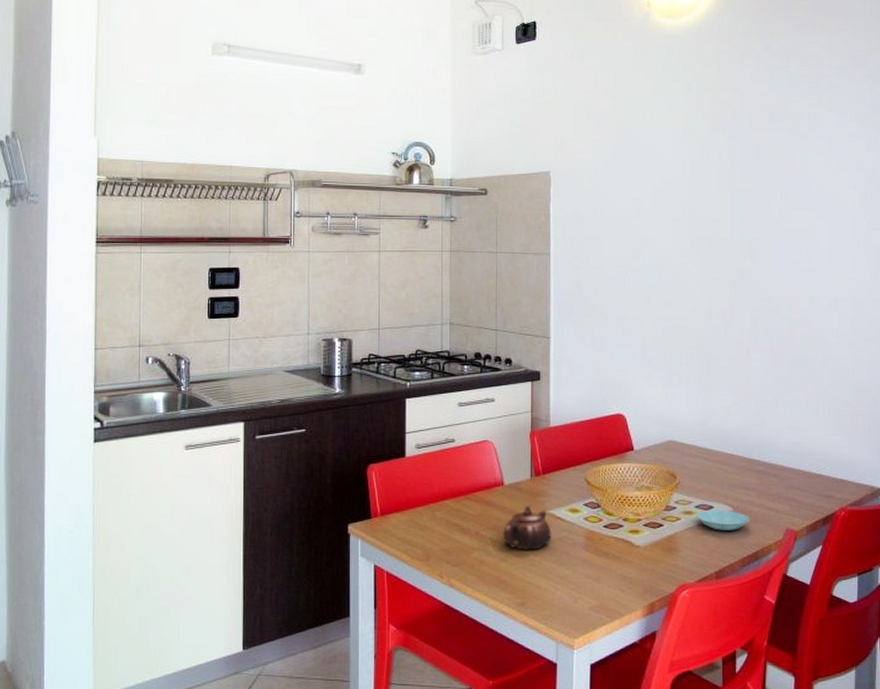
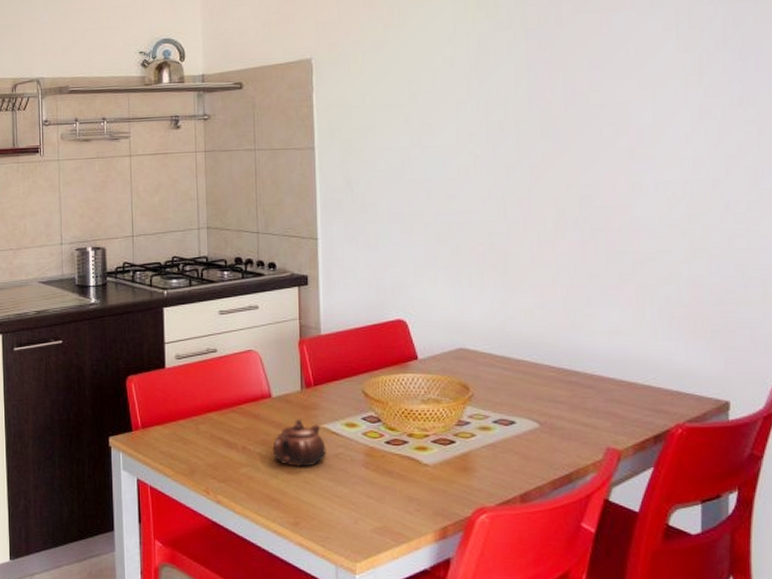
saucer: present [696,510,751,530] -> none [495,426,562,449]

